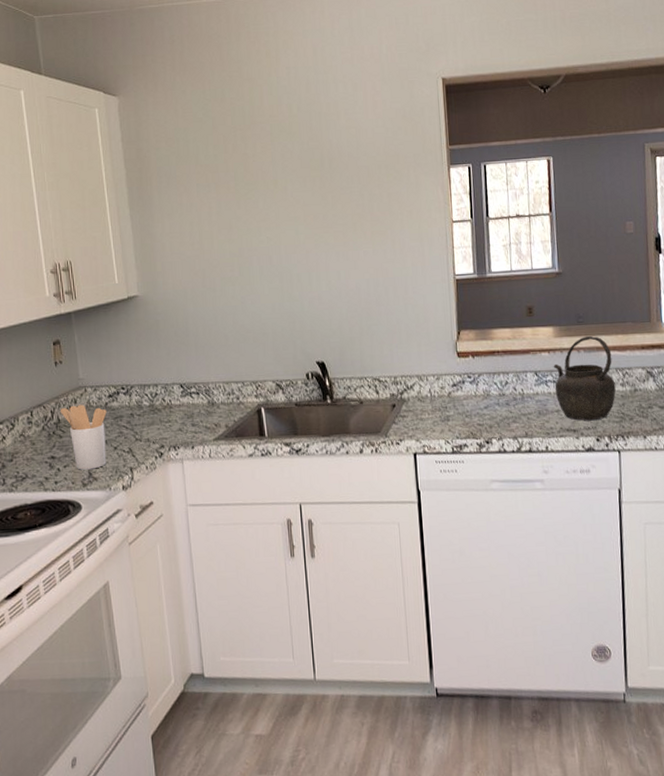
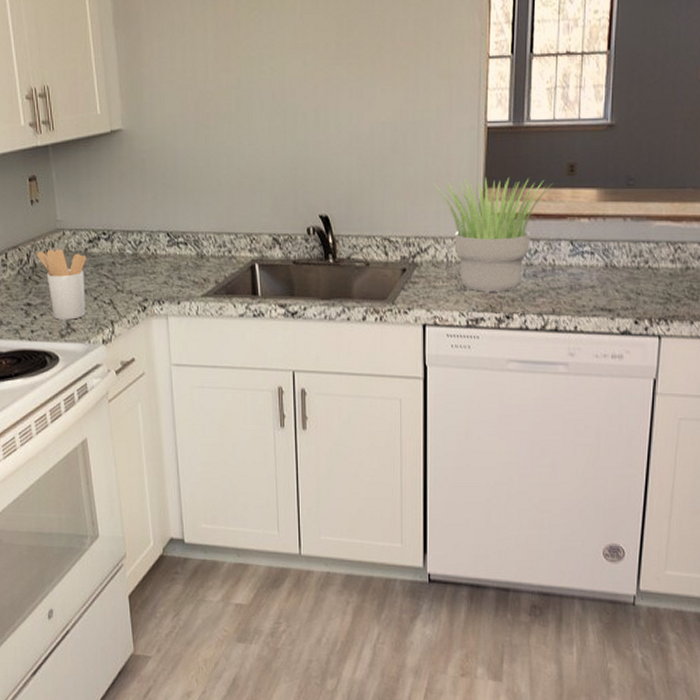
potted plant: none [414,321,515,421] -> present [434,177,552,292]
kettle: present [553,335,616,421] -> none [592,201,664,299]

